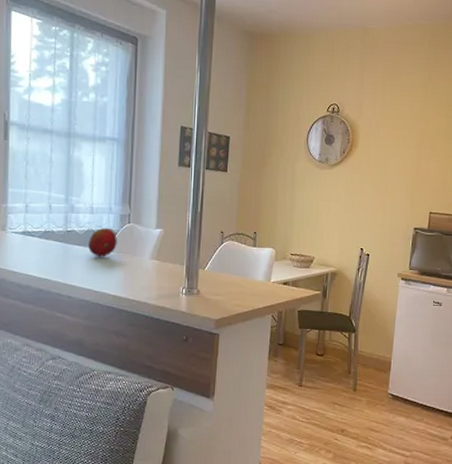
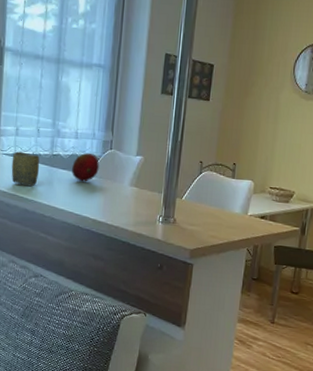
cup: none [21,229,53,265] -> present [11,151,40,187]

